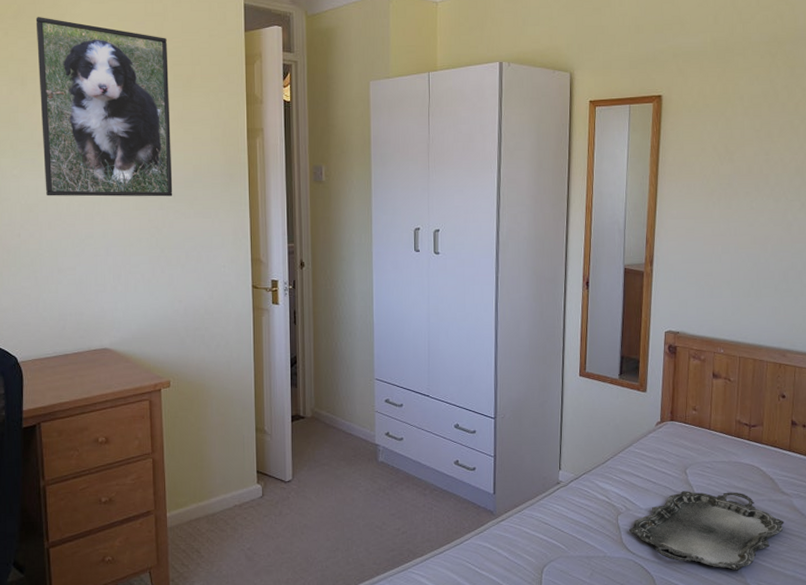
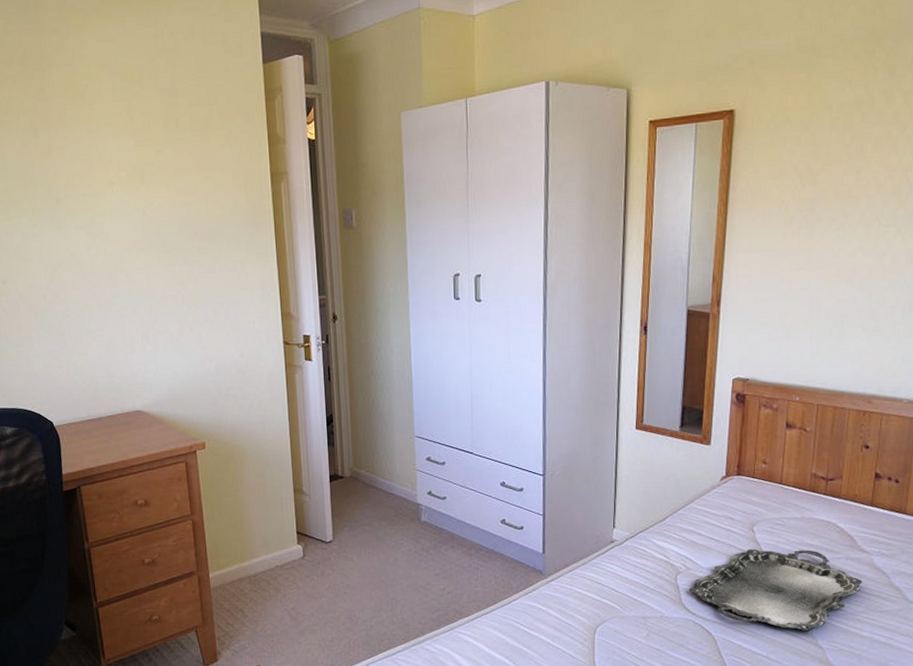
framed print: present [35,17,173,197] -> none [43,60,197,255]

